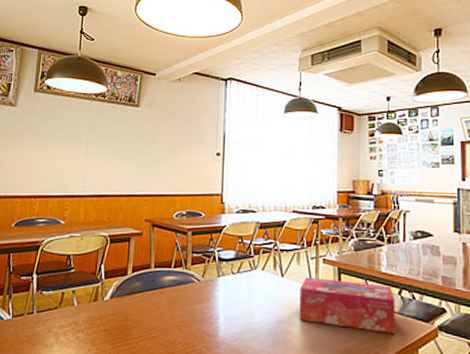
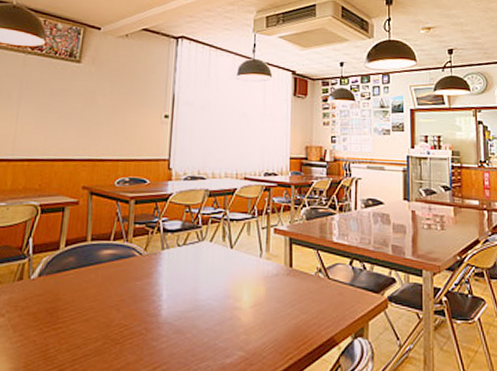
tissue box: present [299,277,395,334] -> none [248,248,346,306]

